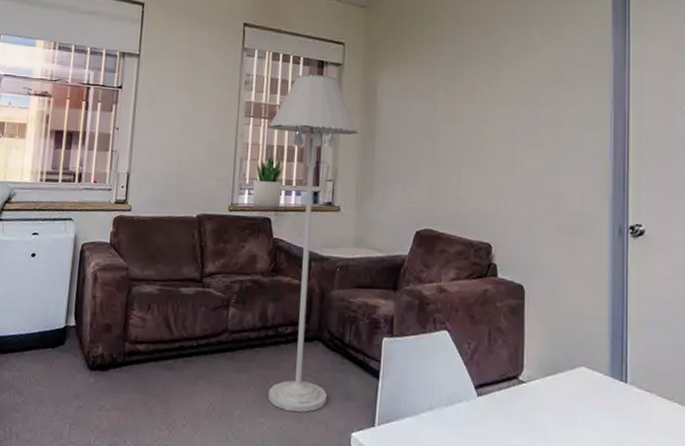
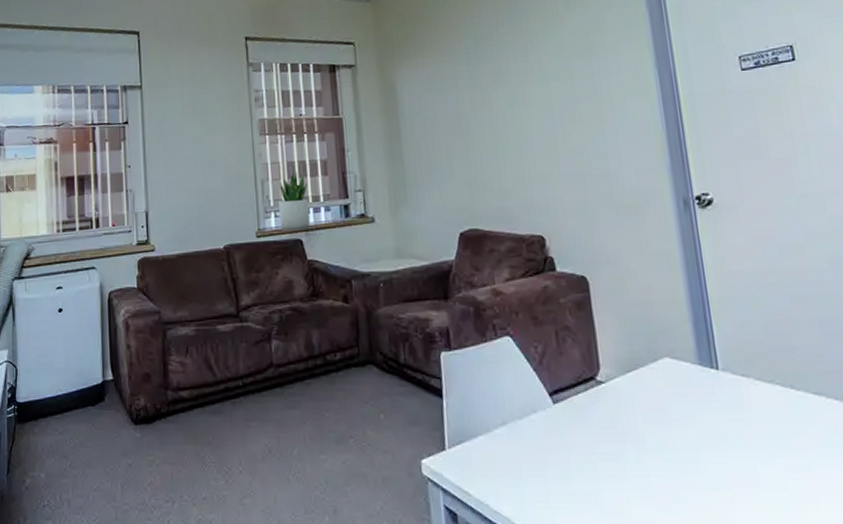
floor lamp: present [267,74,359,413] -> none [286,79,390,445]

